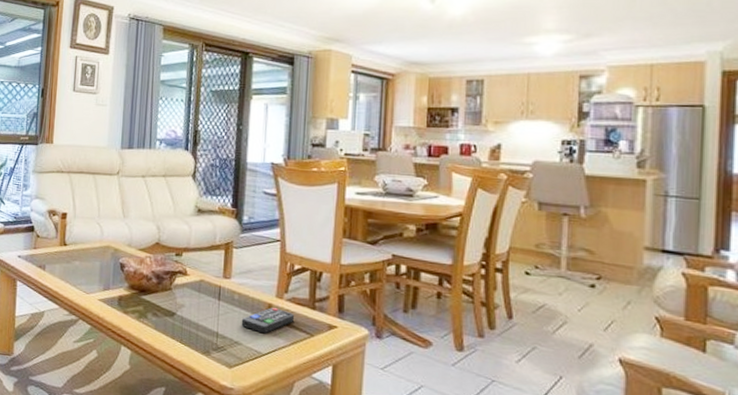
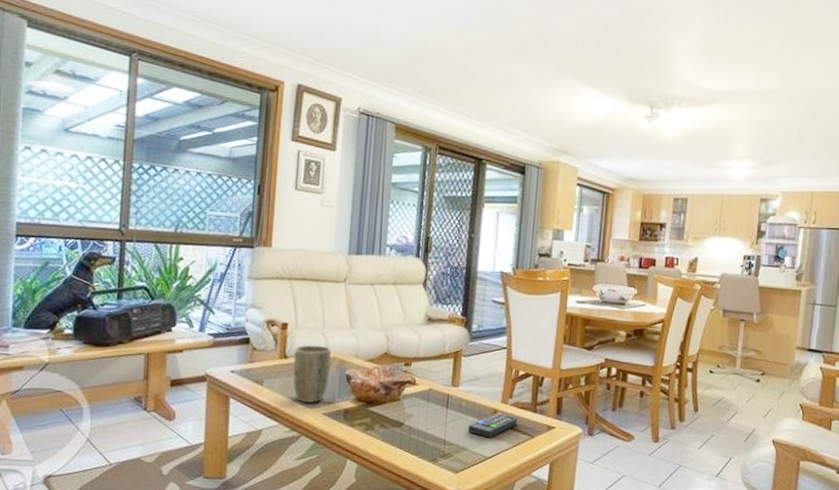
plant pot: none [71,233,107,289] -> present [293,345,332,403]

